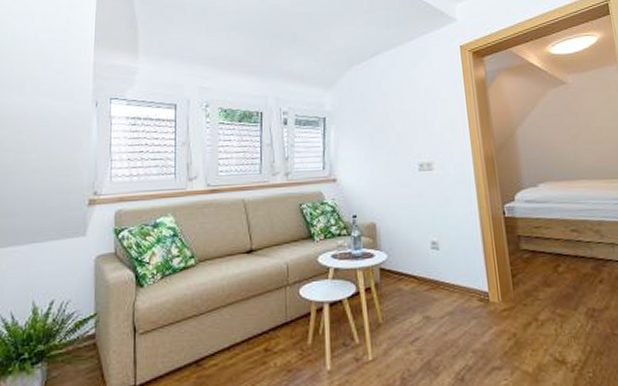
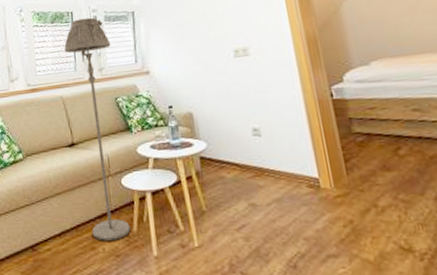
floor lamp: none [250,119,305,355] -> present [64,17,131,241]

